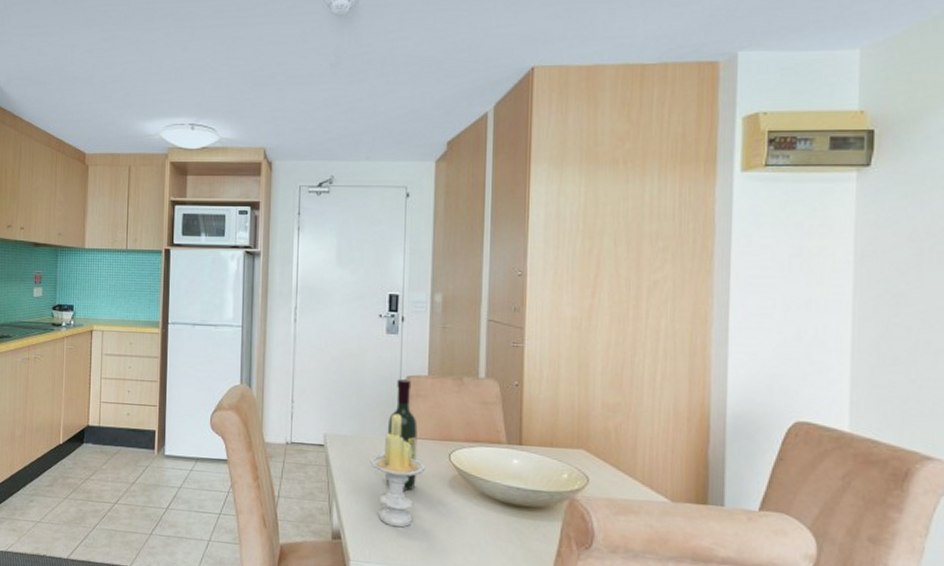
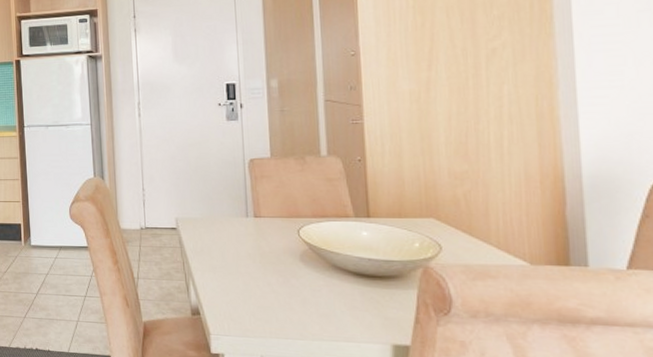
candle: present [370,414,425,527] -> none [222,195,276,302]
wine bottle: present [386,379,418,490] -> none [235,162,268,266]

